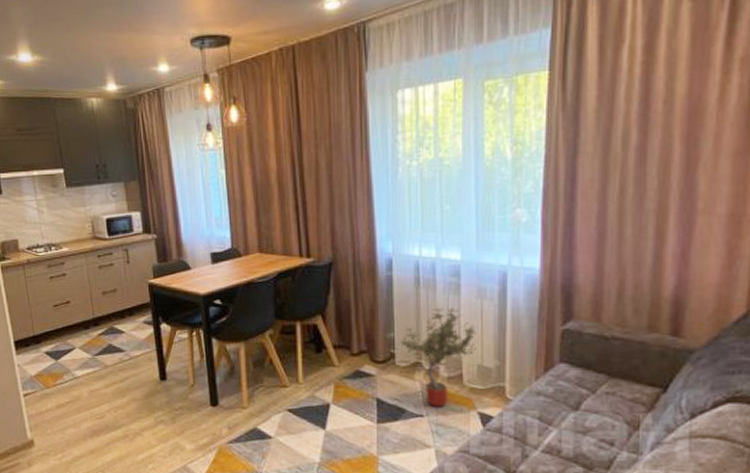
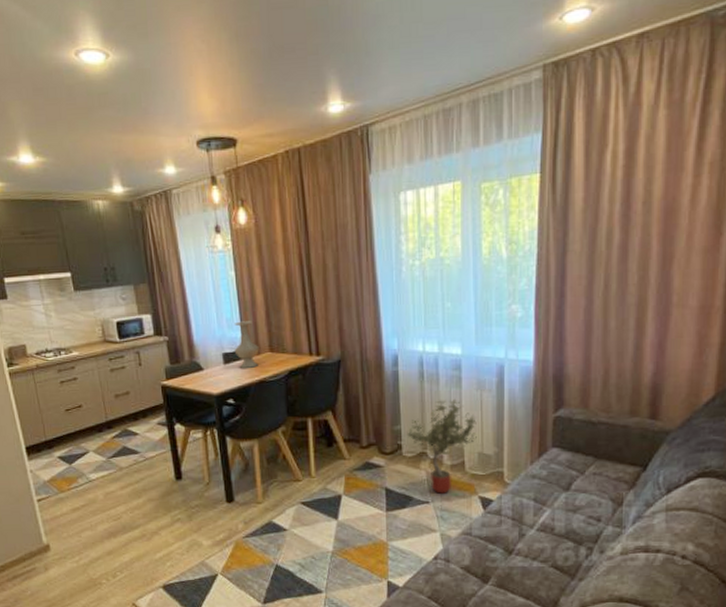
vase: none [222,220,248,268] -> present [234,321,259,368]

